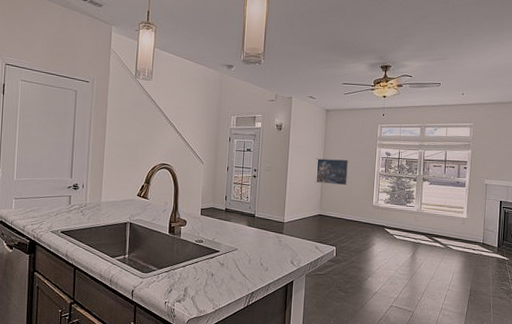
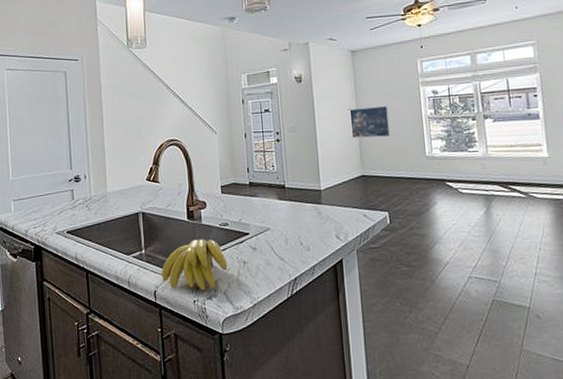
banana: none [139,251,198,294] -> present [161,239,228,290]

